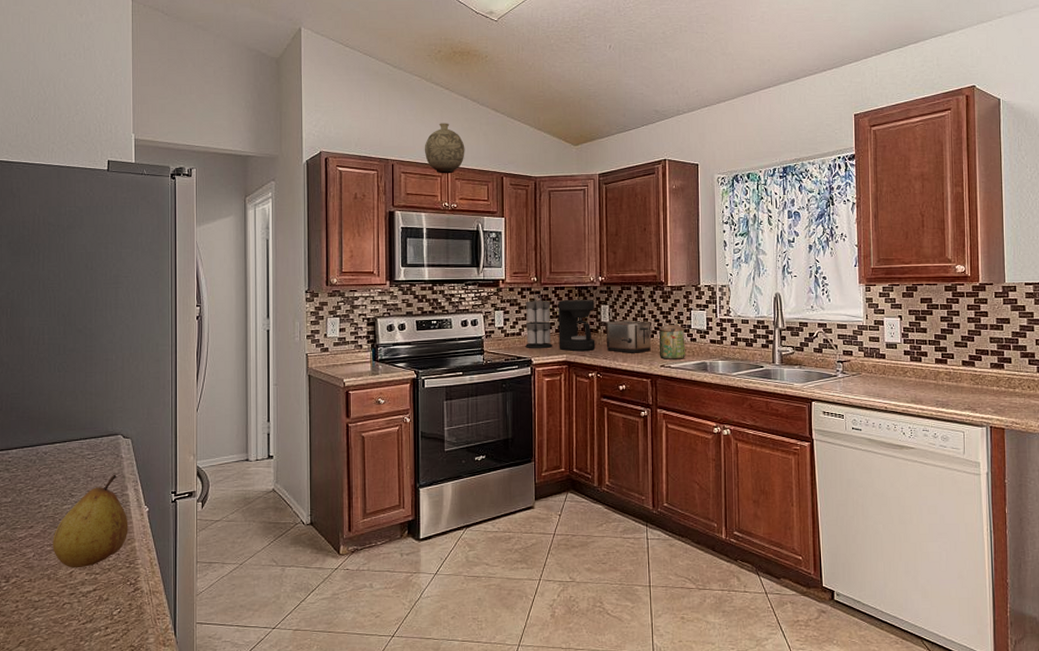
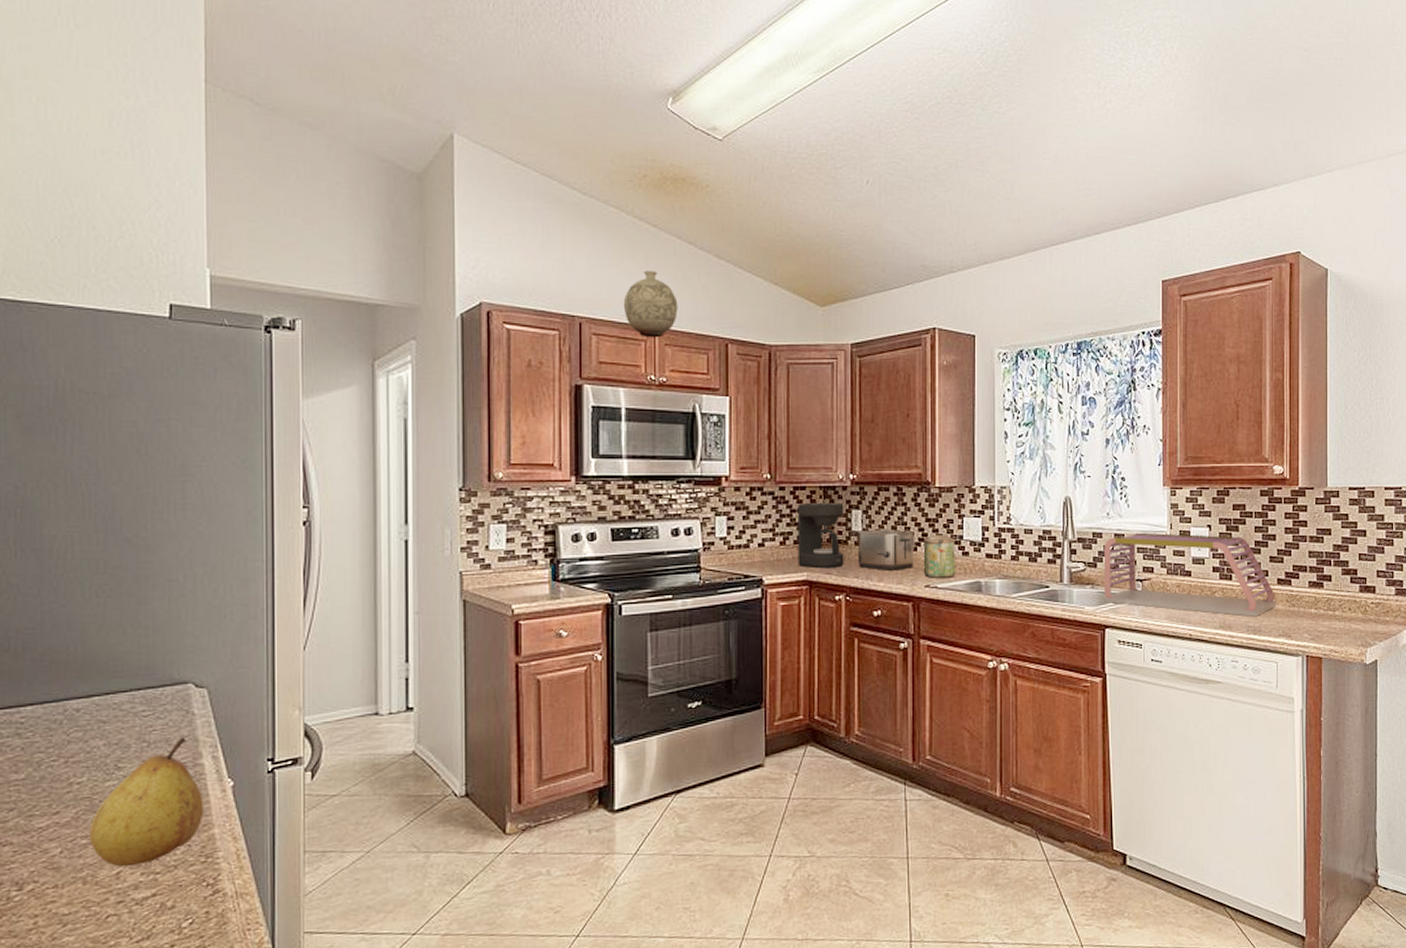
spice rack: present [525,294,553,349] -> none [755,495,790,565]
dish rack: none [808,322,962,394] -> present [1102,532,1276,618]

